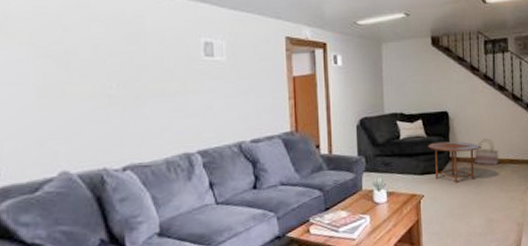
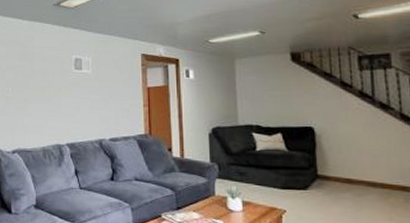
side table: present [428,141,481,184] -> none [289,157,359,204]
basket: present [474,137,499,166] -> none [349,158,385,191]

